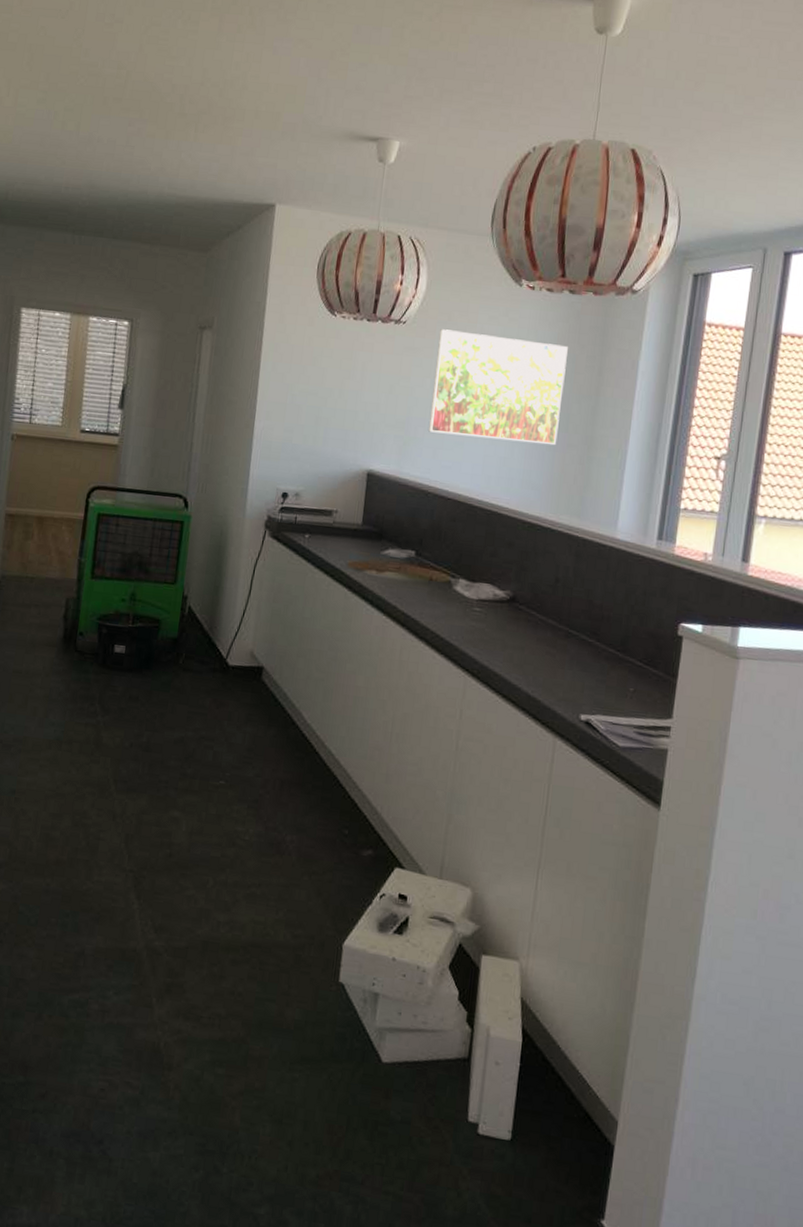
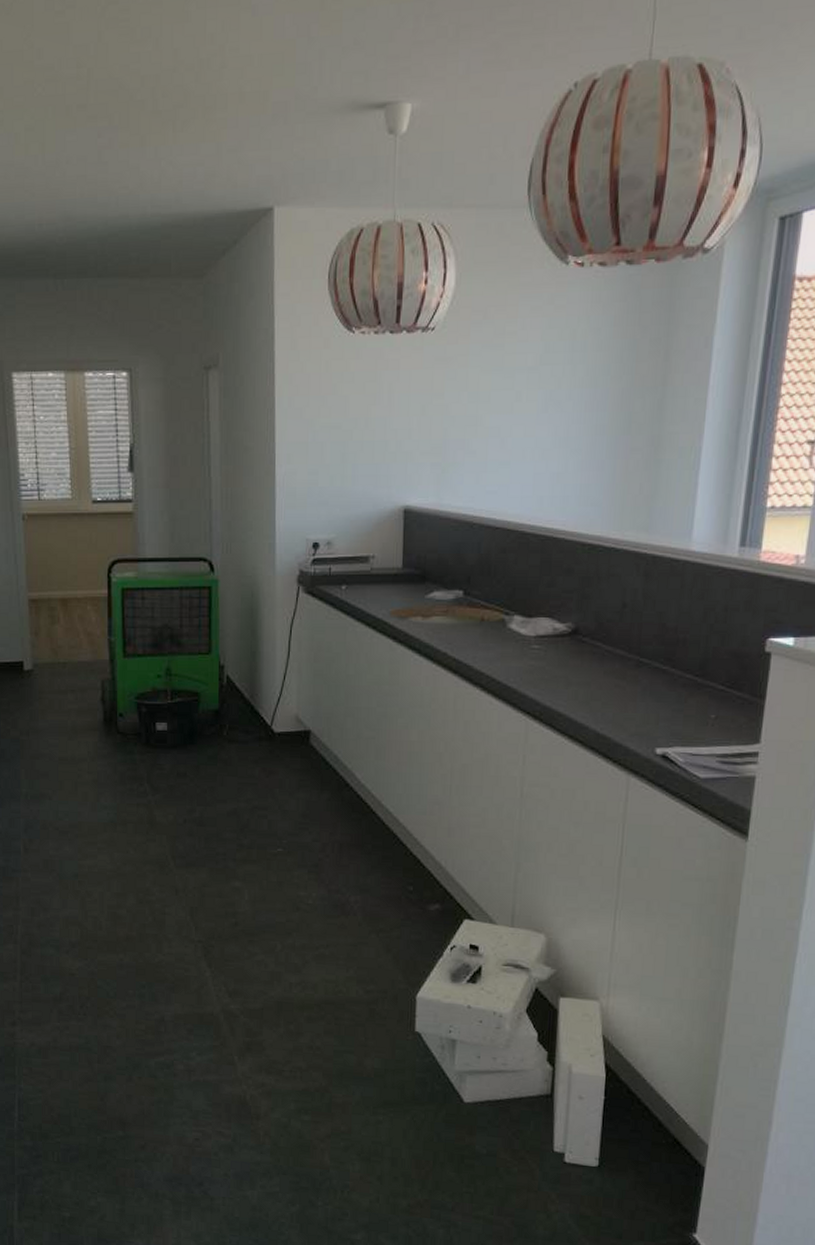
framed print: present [428,329,568,445] -> none [469,330,627,454]

